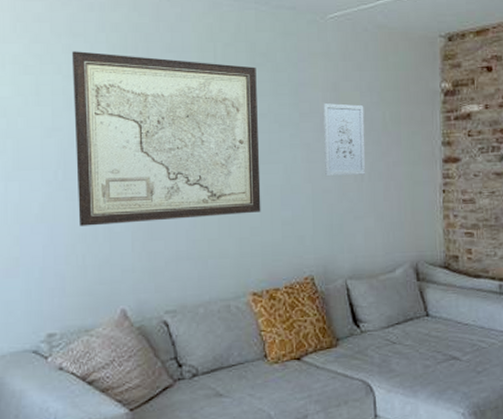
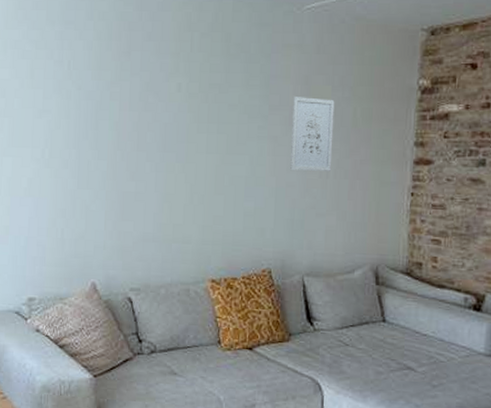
wall art: present [71,51,261,226] -> none [60,38,230,203]

